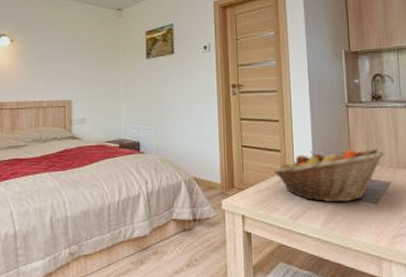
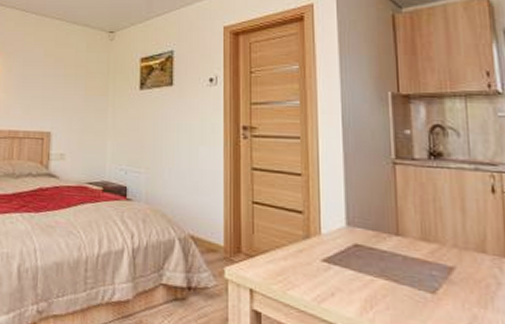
fruit basket: present [273,148,385,202] -> none [292,216,447,287]

